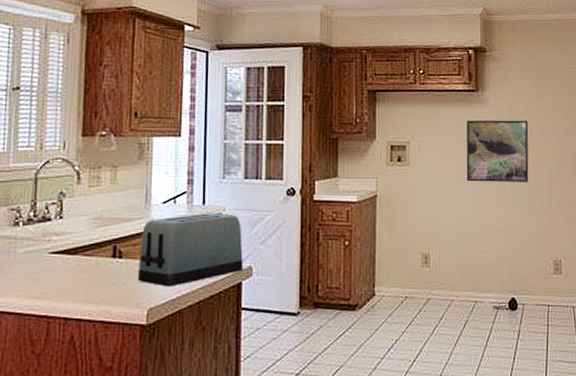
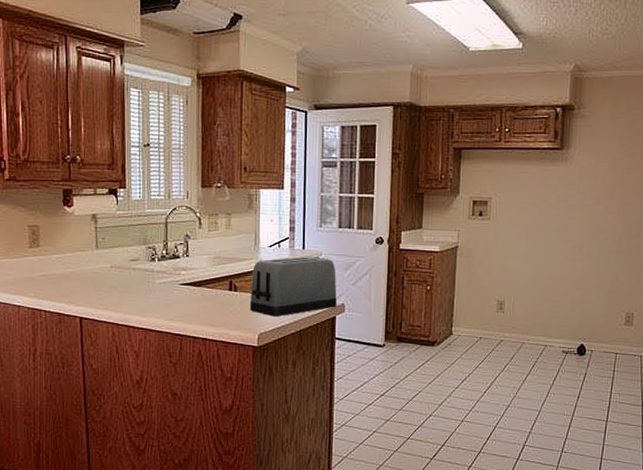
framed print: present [466,120,529,183] -> none [545,177,613,240]

